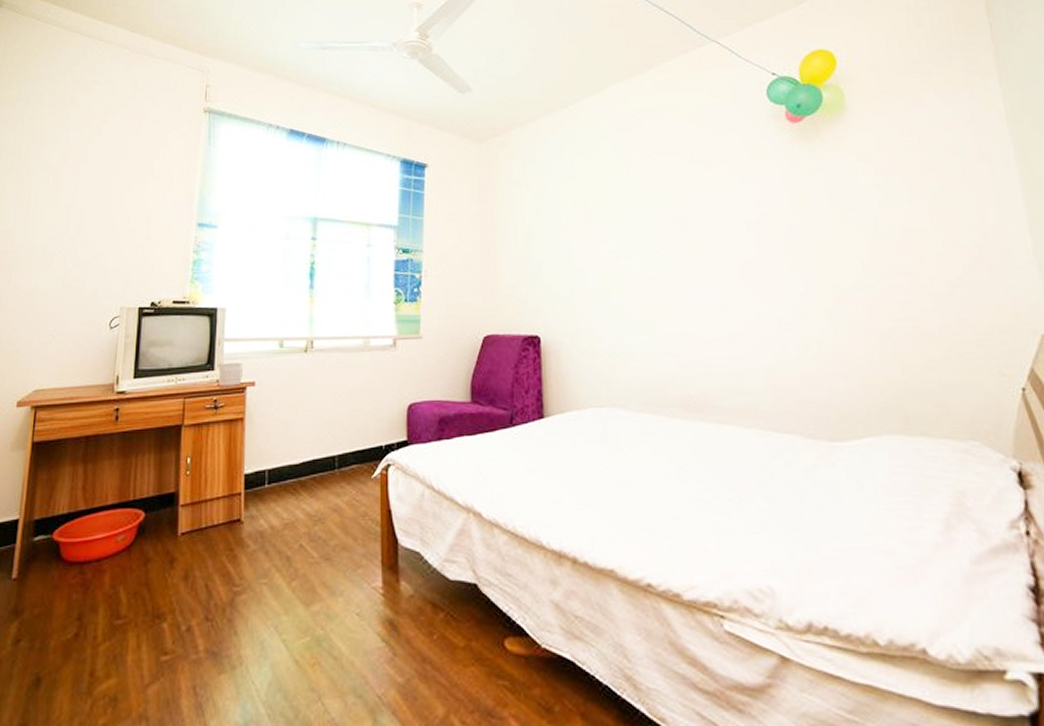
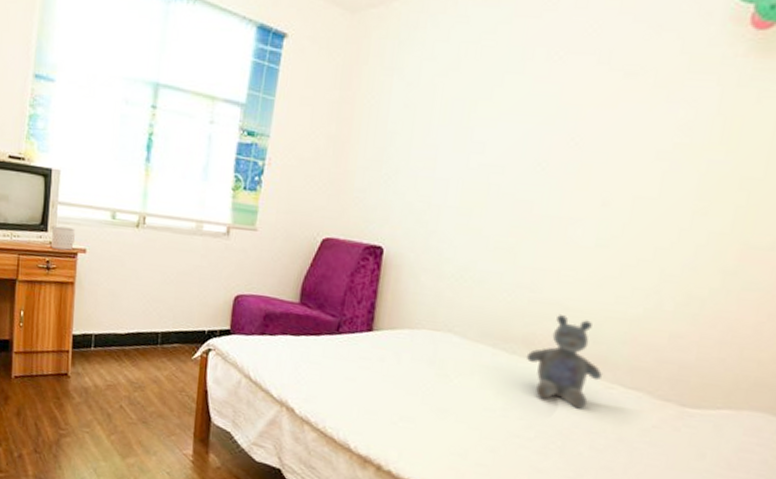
stuffed bear: none [686,374,756,461] -> present [526,315,602,409]

